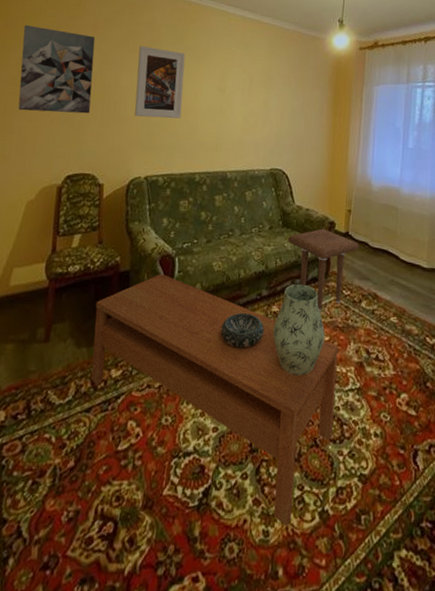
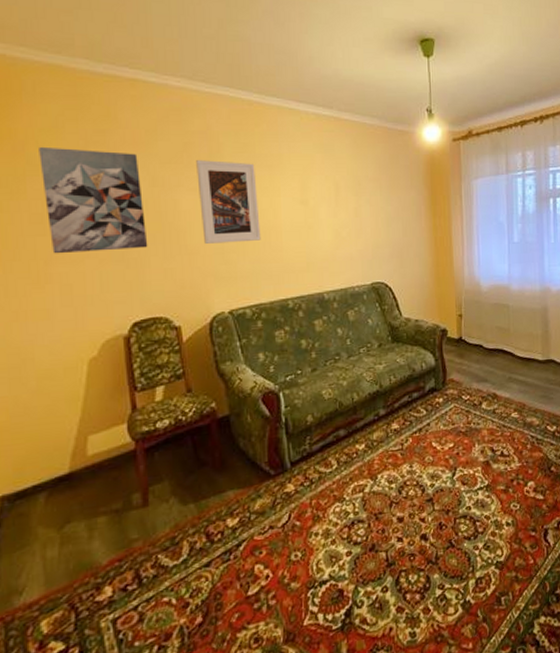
coffee table: present [91,274,338,527] -> none [195,412,467,624]
decorative bowl: present [220,312,264,348] -> none [340,435,386,472]
vase: present [272,284,326,376] -> none [395,396,450,487]
side table: present [287,228,360,311] -> none [399,337,474,420]

